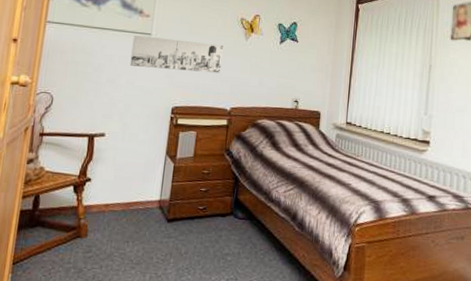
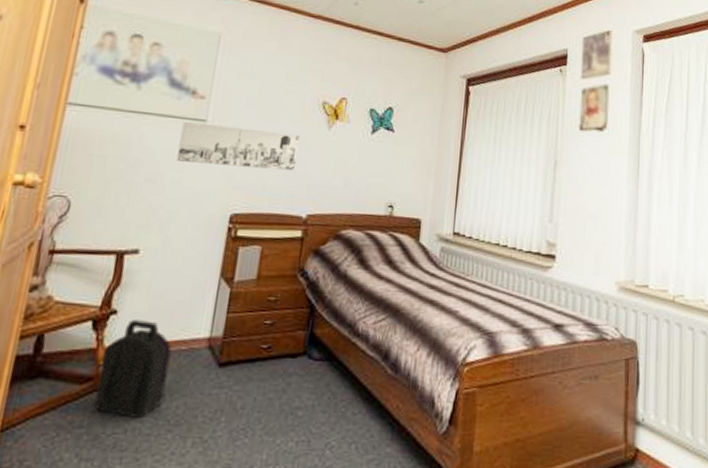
backpack: none [77,186,132,259] -> present [93,320,172,419]

